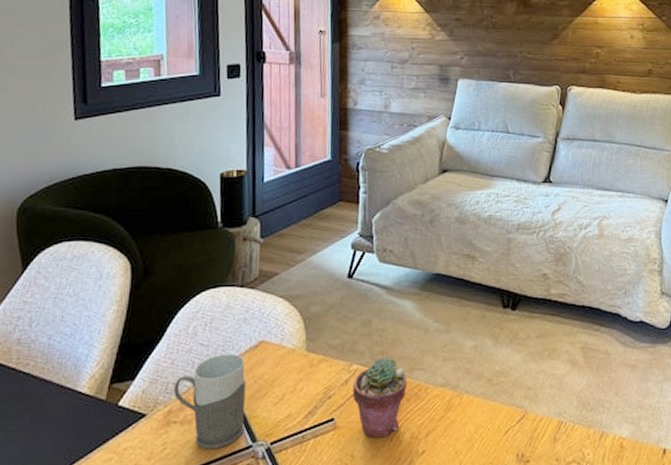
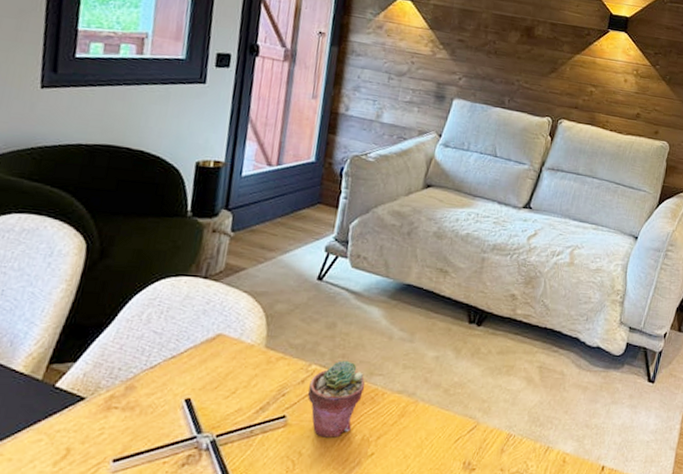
mug: present [174,354,246,449] -> none [118,343,199,437]

